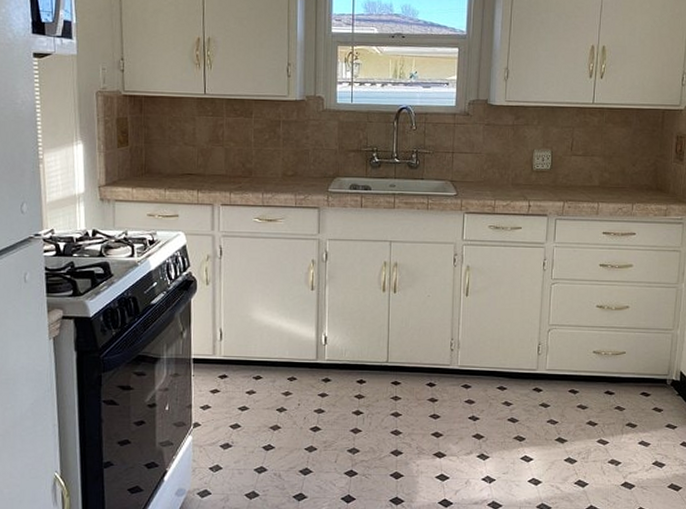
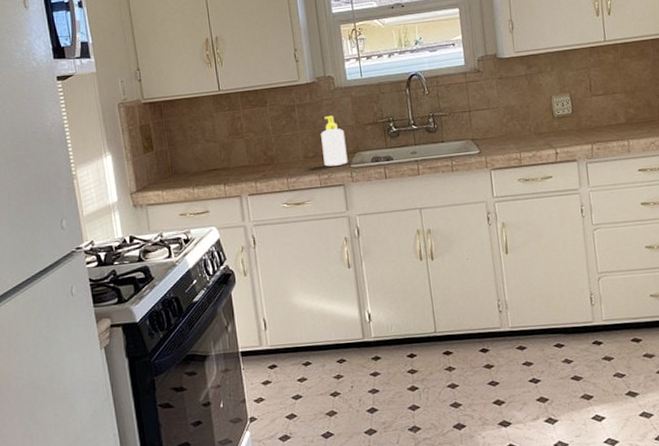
soap bottle: none [302,137,327,188] -> present [321,116,348,167]

